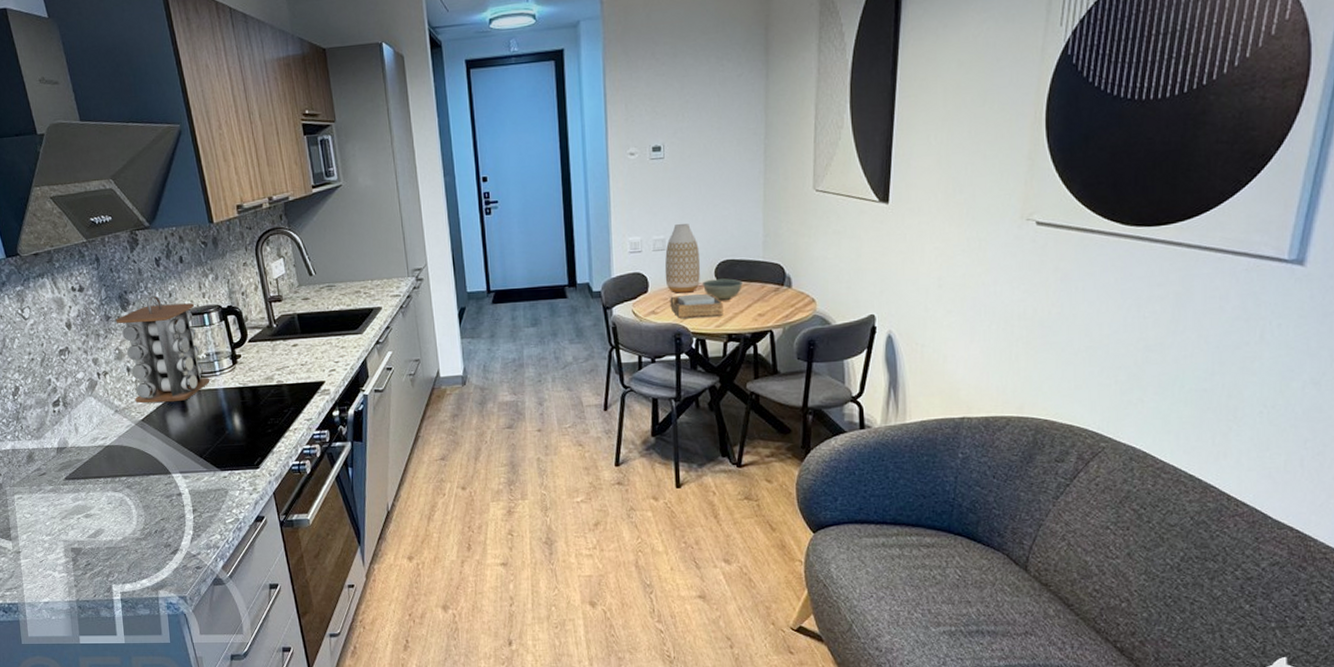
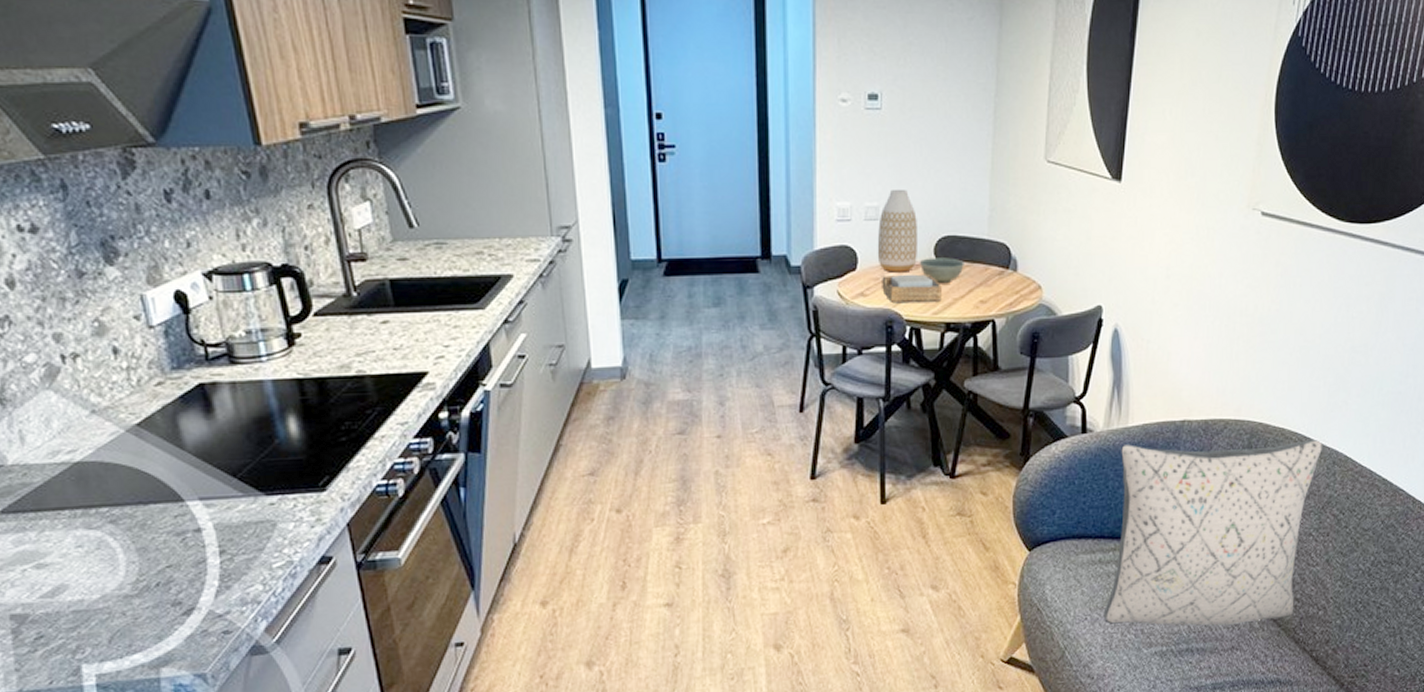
spice rack: present [115,295,209,404] -> none [94,244,250,401]
pillow: none [890,436,1116,611] -> present [1104,440,1322,626]

